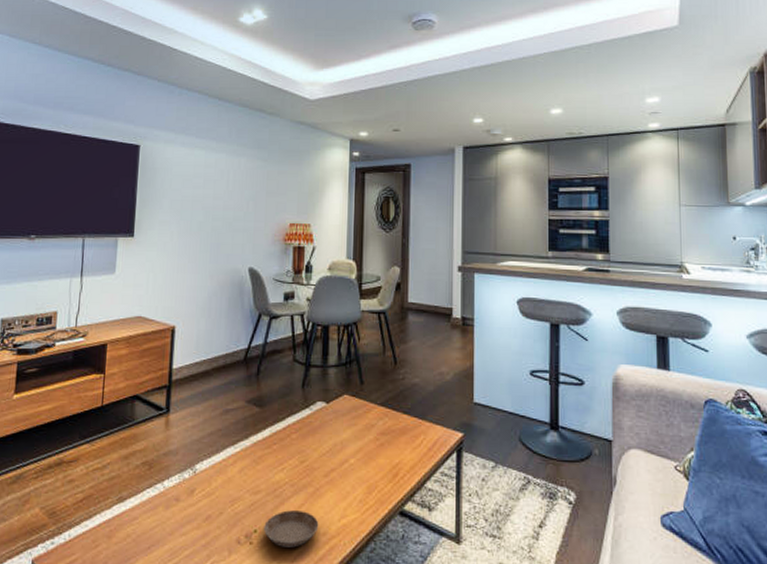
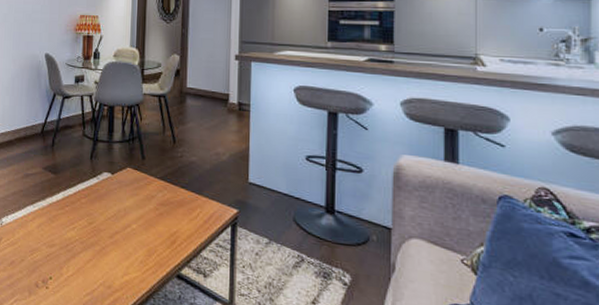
saucer: present [264,510,319,548] -> none [58,263,105,296]

